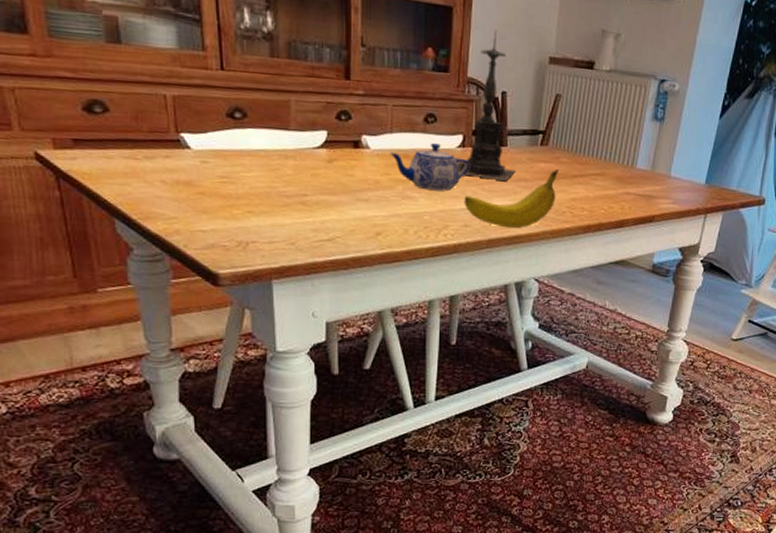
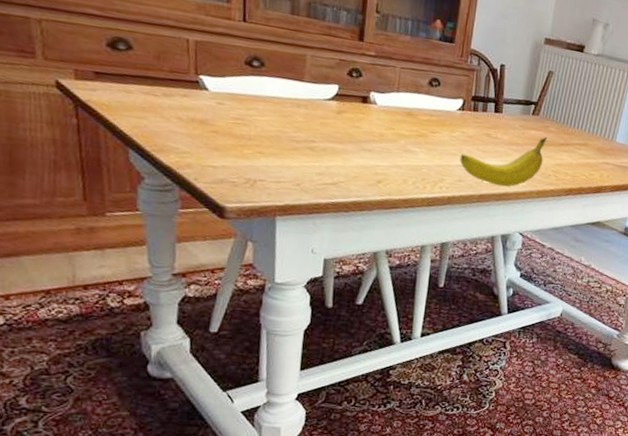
teapot: present [390,143,470,192] -> none [395,104,468,149]
candle holder: present [457,30,516,181] -> none [455,10,509,144]

